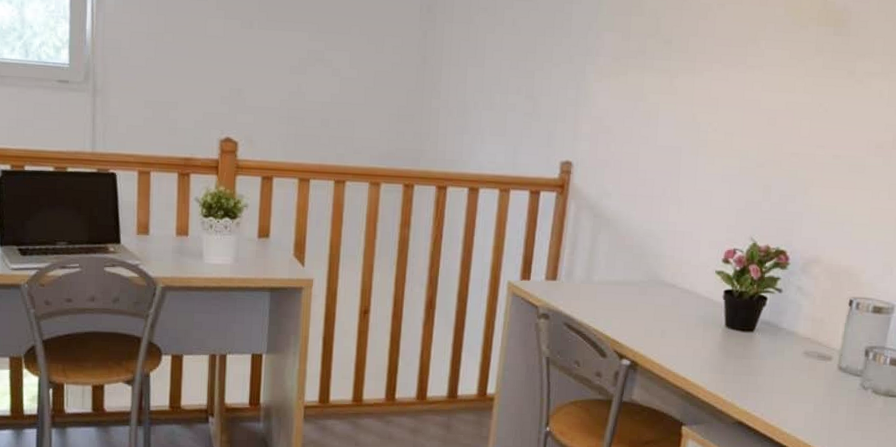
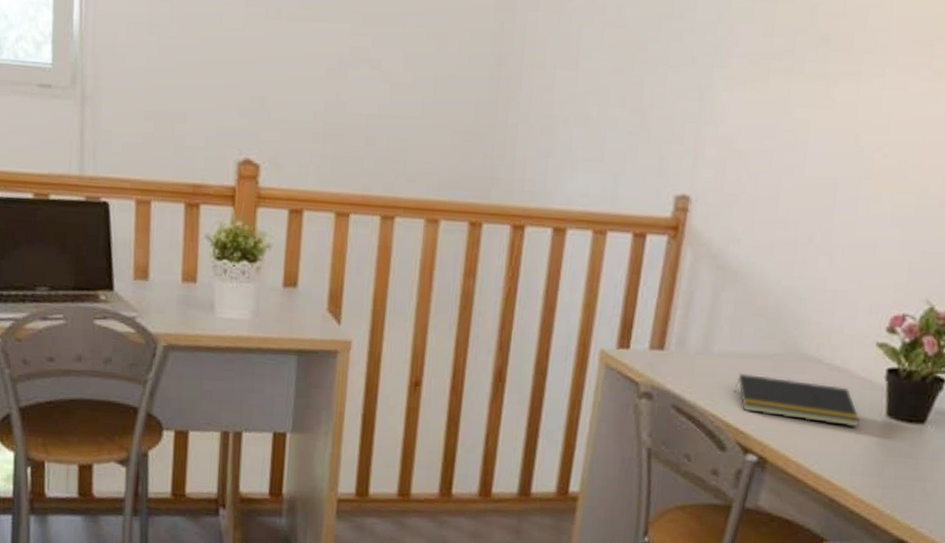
notepad: none [610,297,706,335] -> present [734,374,860,426]

